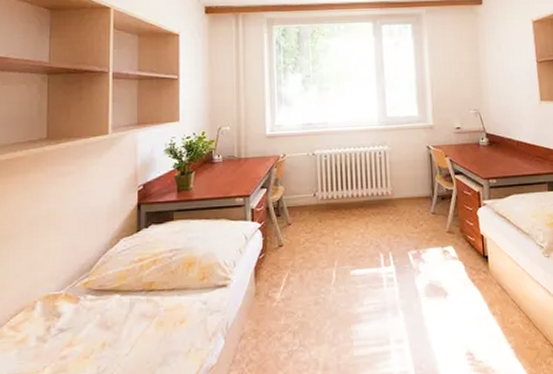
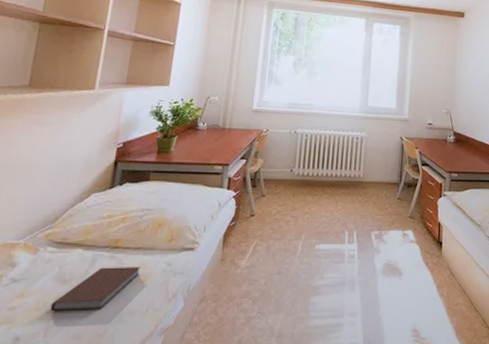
book: none [98,307,178,358] -> present [50,266,141,312]

